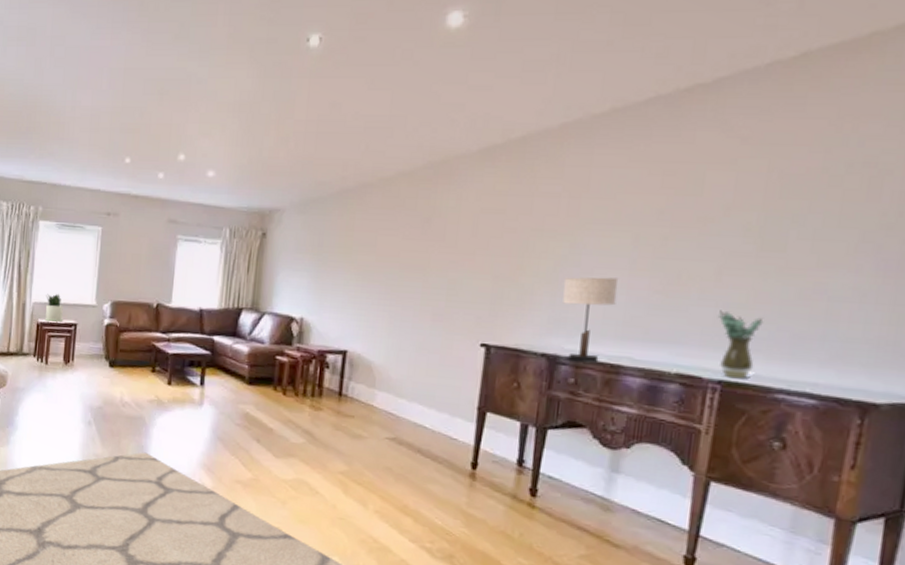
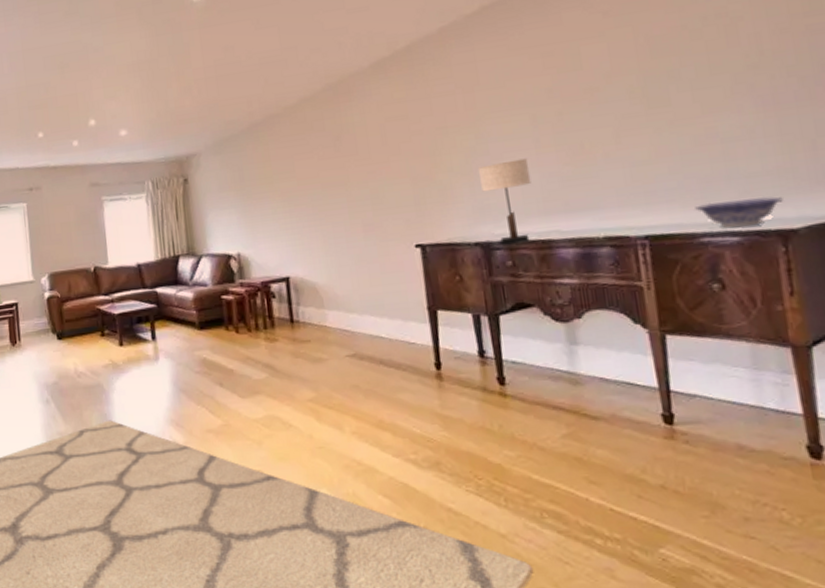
vase: present [717,310,764,380] -> none [627,169,674,232]
decorative bowl: none [779,359,875,393] -> present [695,196,784,229]

